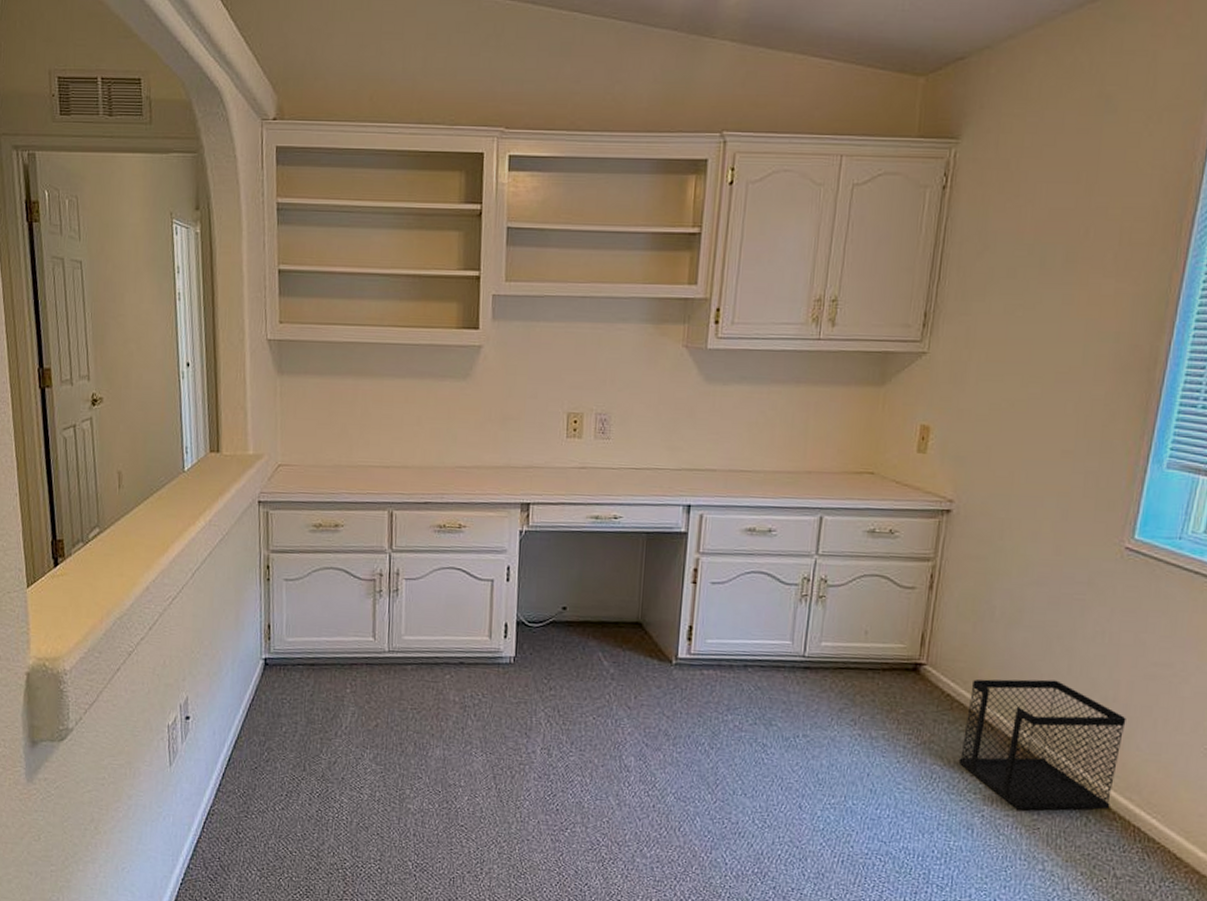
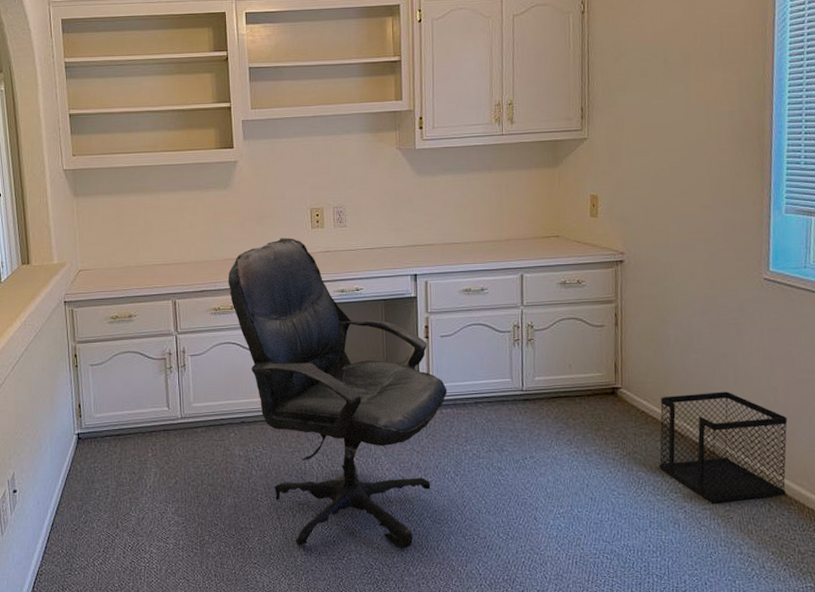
office chair: none [457,446,712,827] -> present [228,238,448,549]

